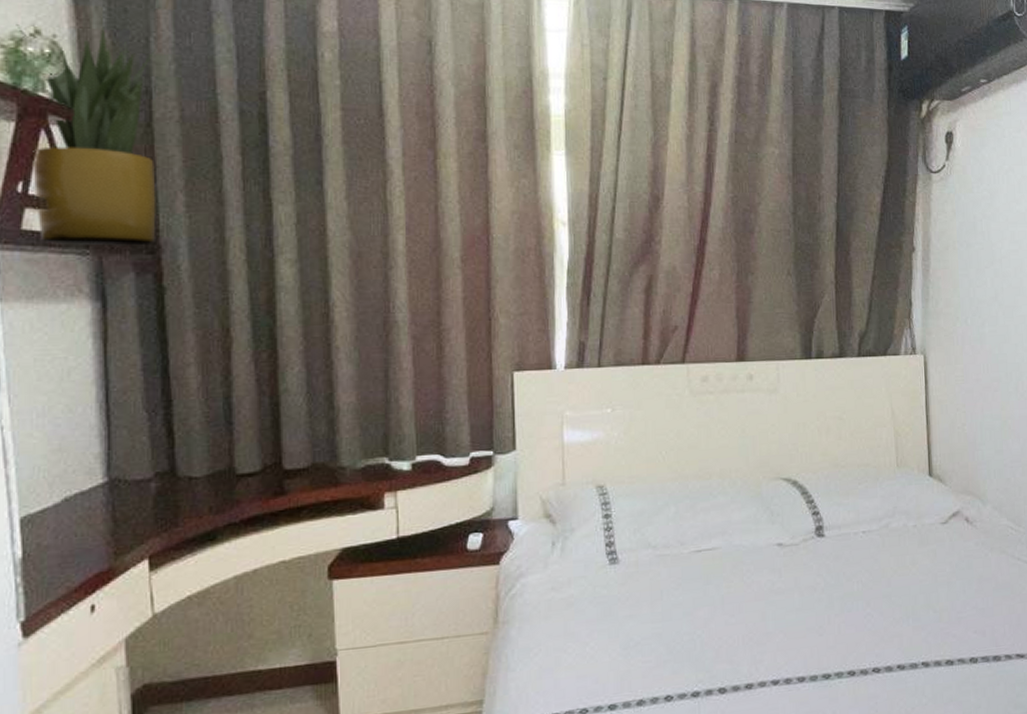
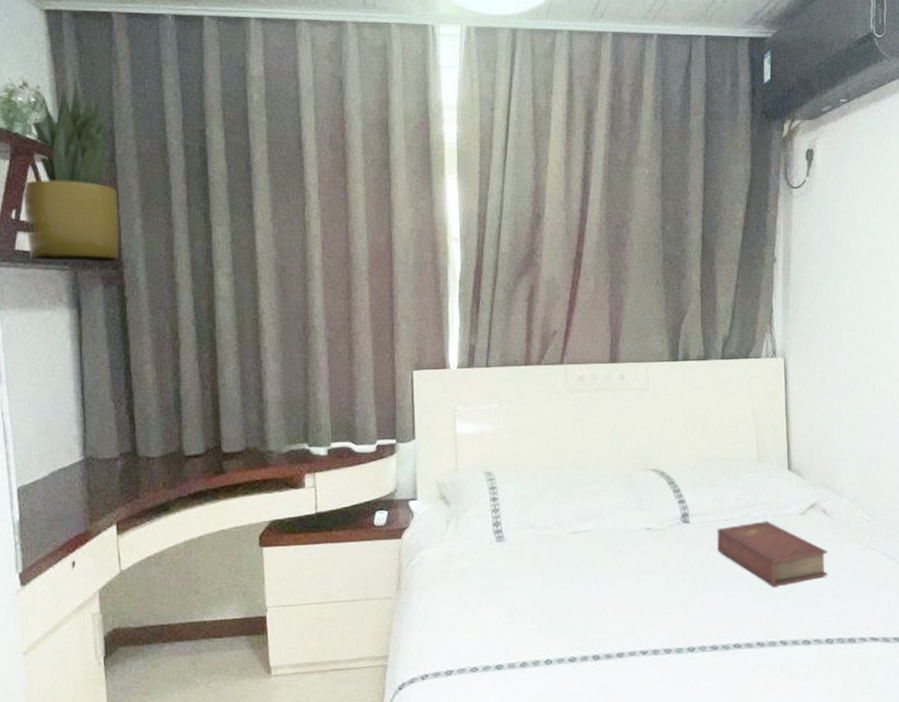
book: none [853,532,971,603] -> present [716,521,828,586]

